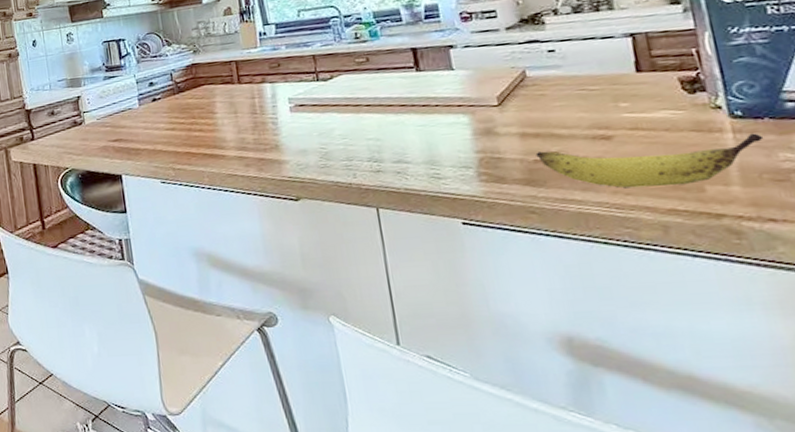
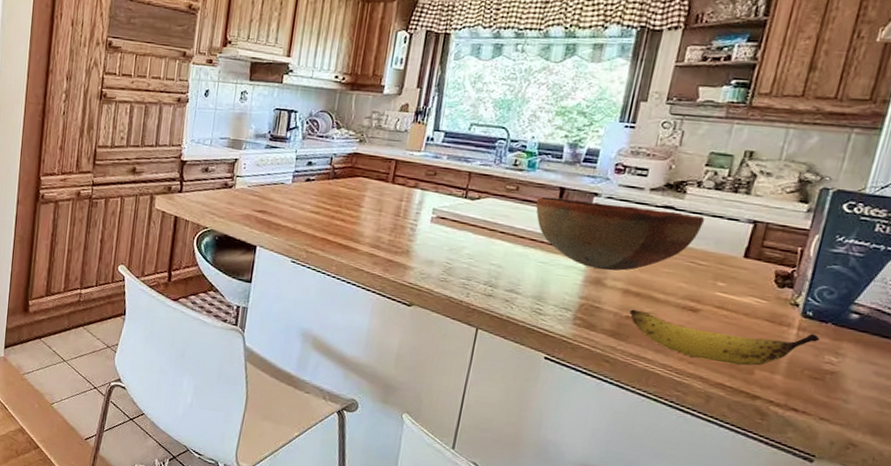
bowl: none [391,42,577,120] -> present [535,196,704,271]

